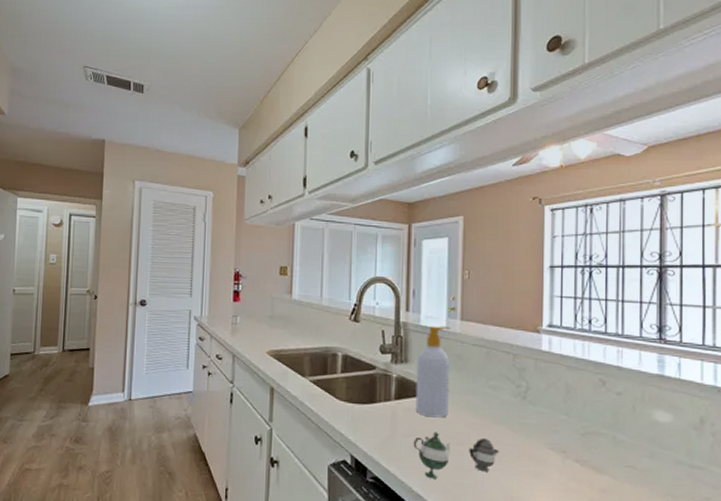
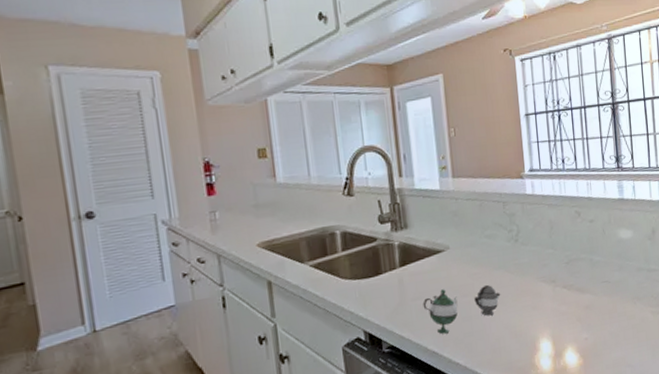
soap bottle: present [415,326,451,418] -> none [415,185,452,277]

